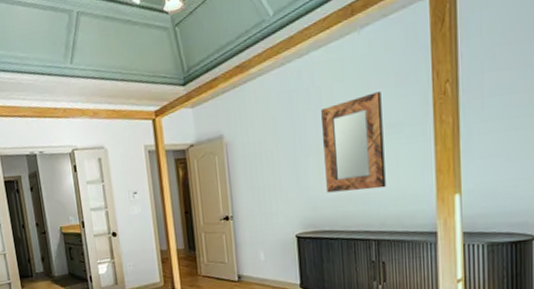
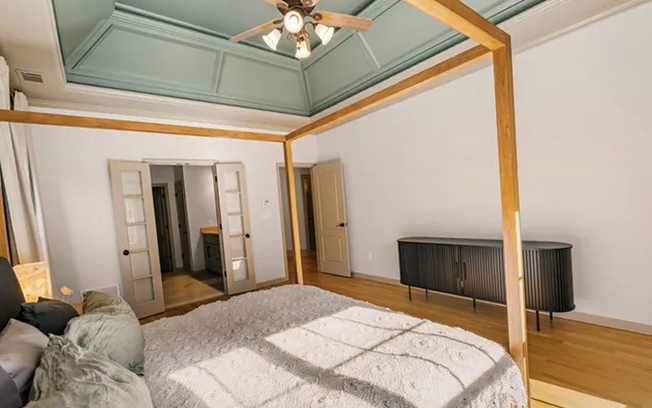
home mirror: present [321,91,386,193] -> none [416,131,465,207]

